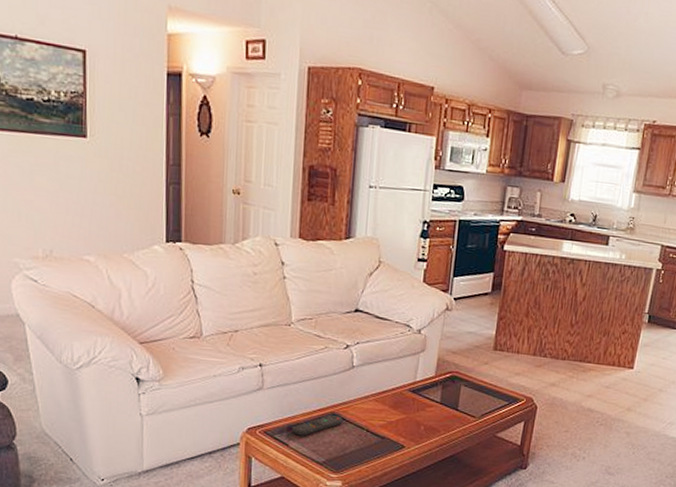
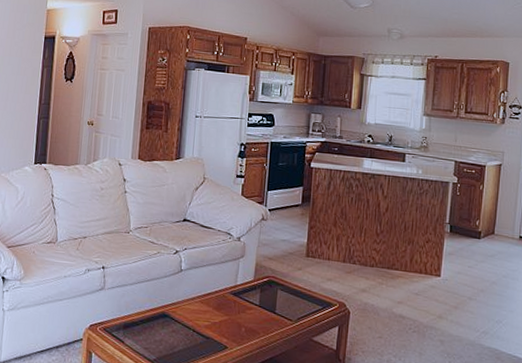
remote control: present [292,414,342,436] -> none [127,314,172,334]

